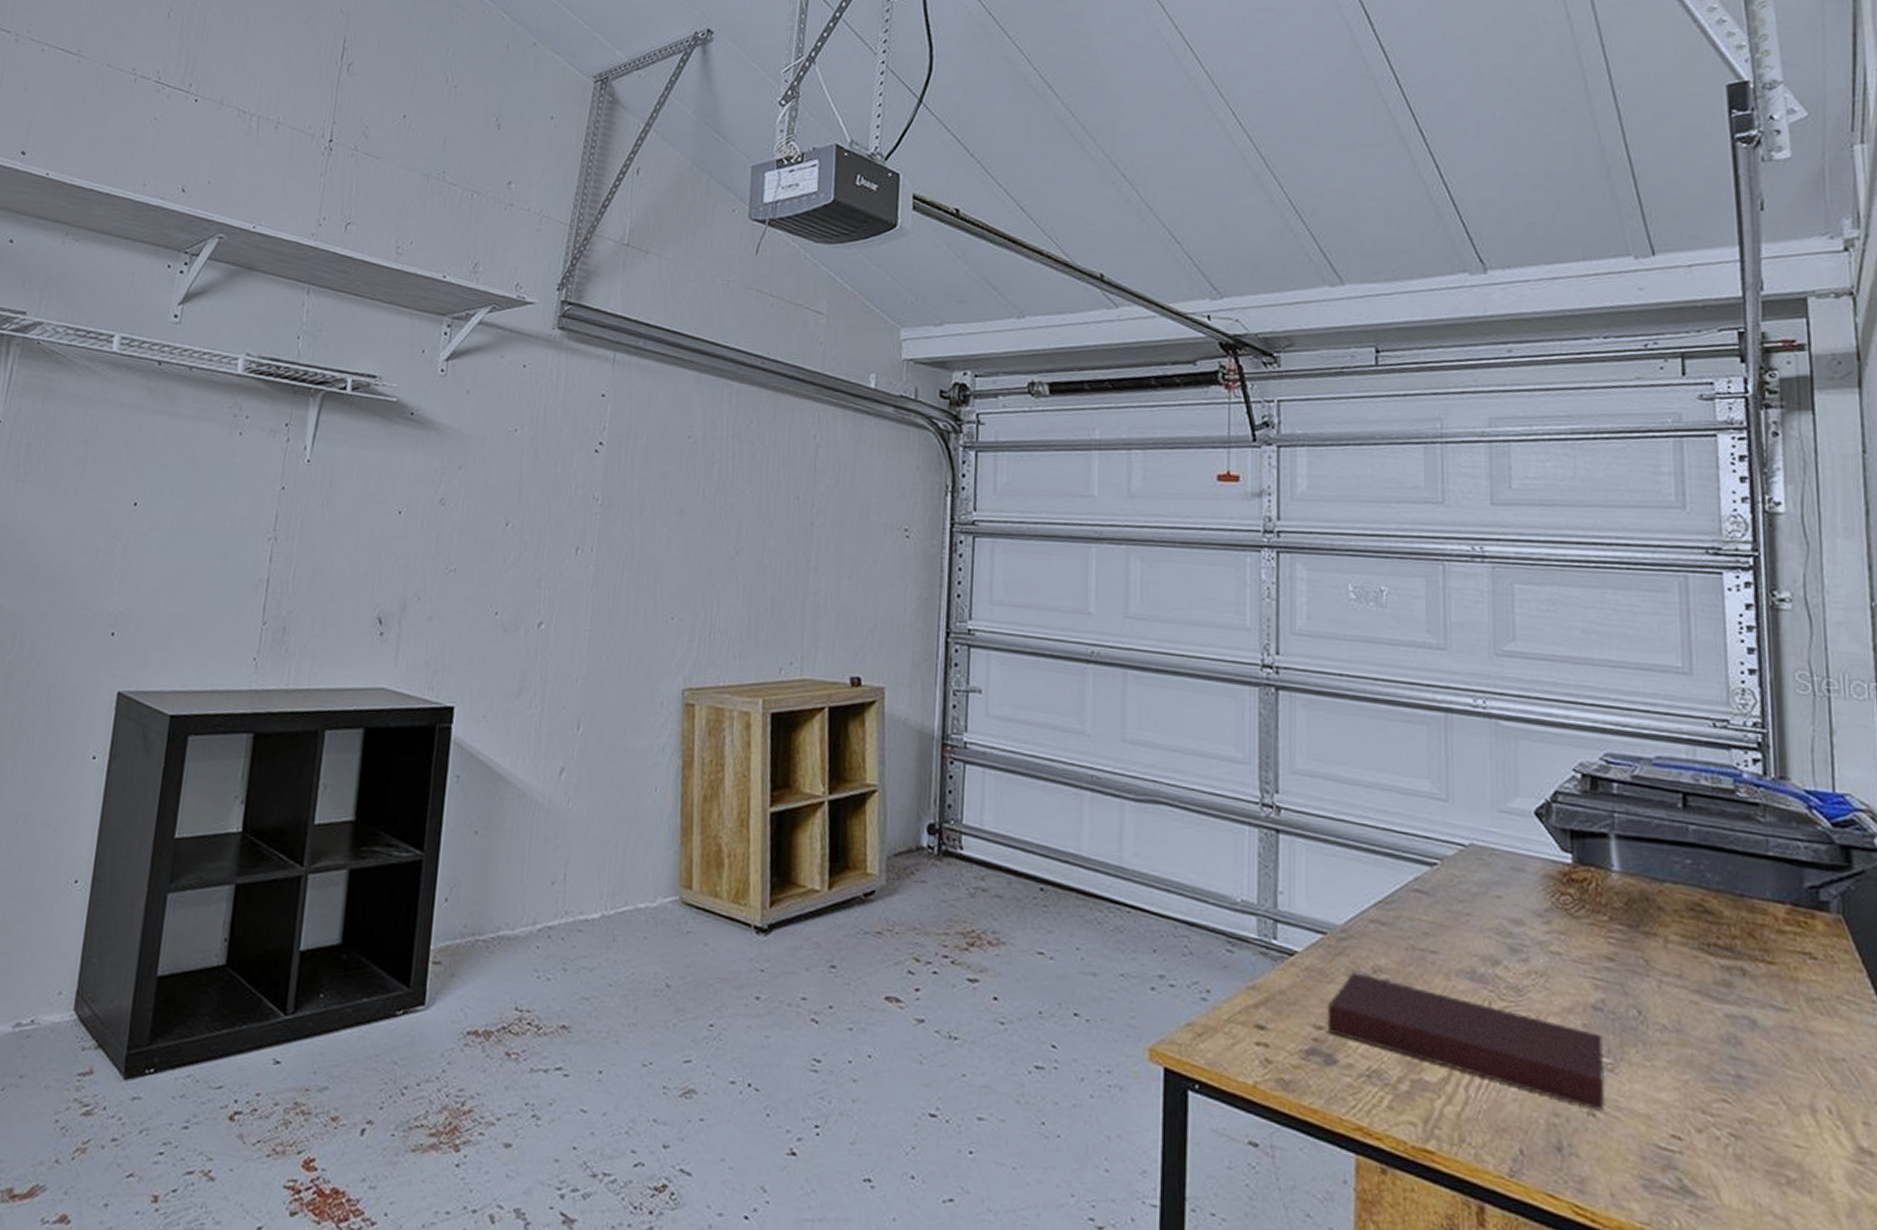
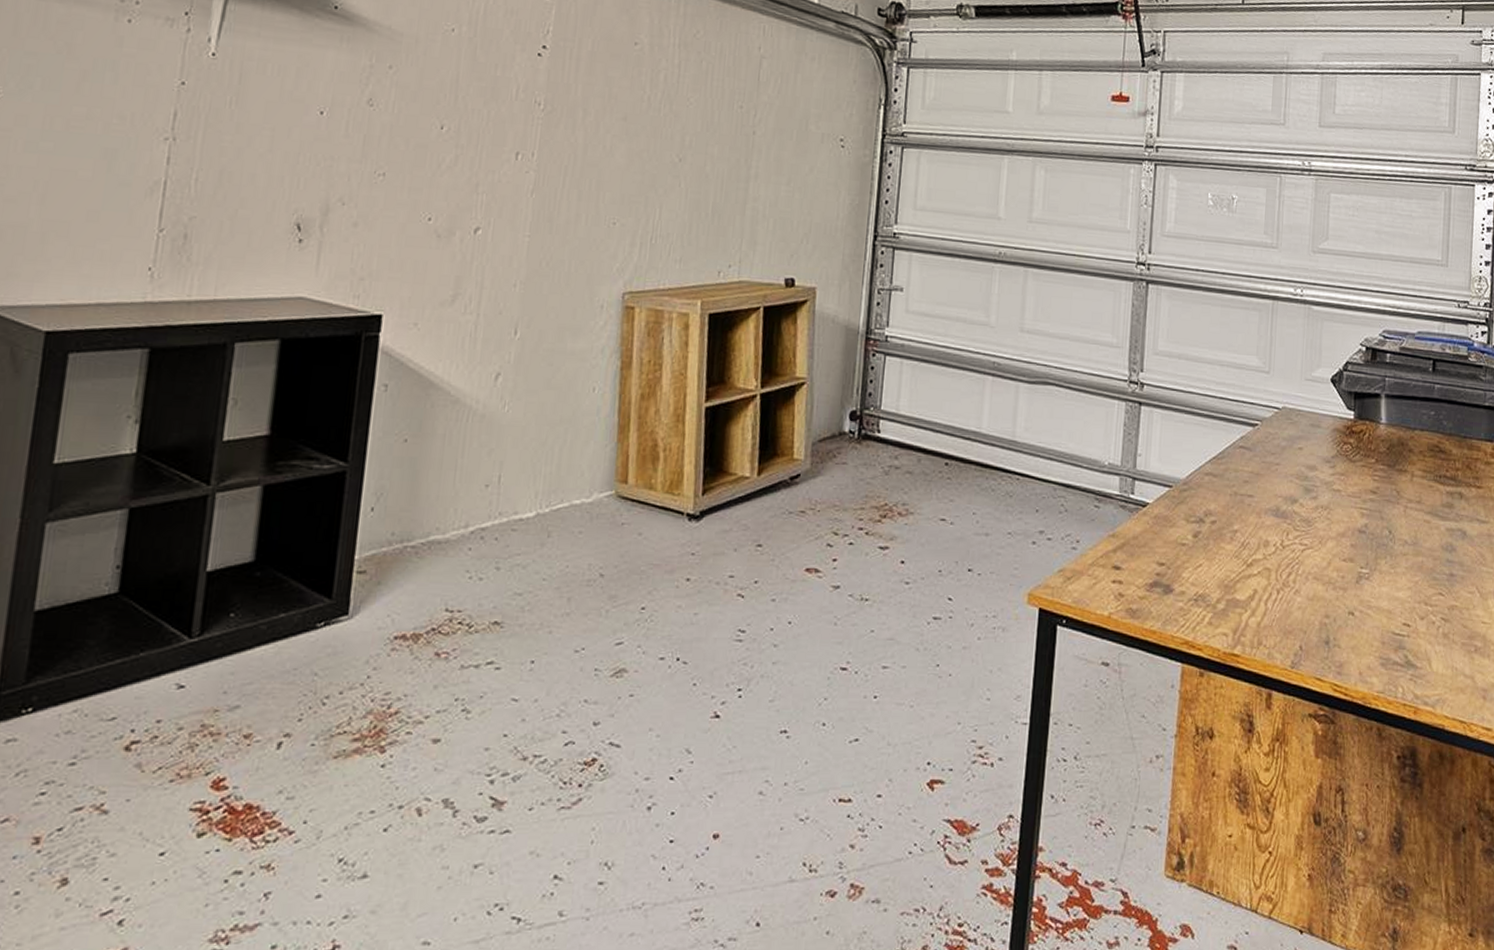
notebook: present [1327,972,1605,1111] -> none [1167,517,1364,610]

